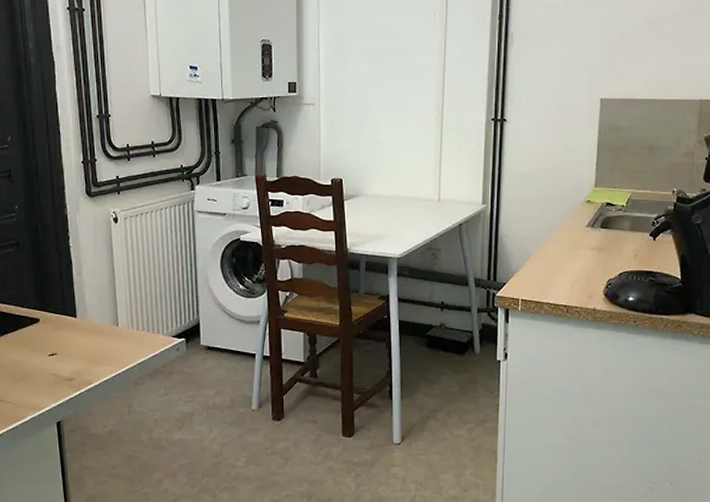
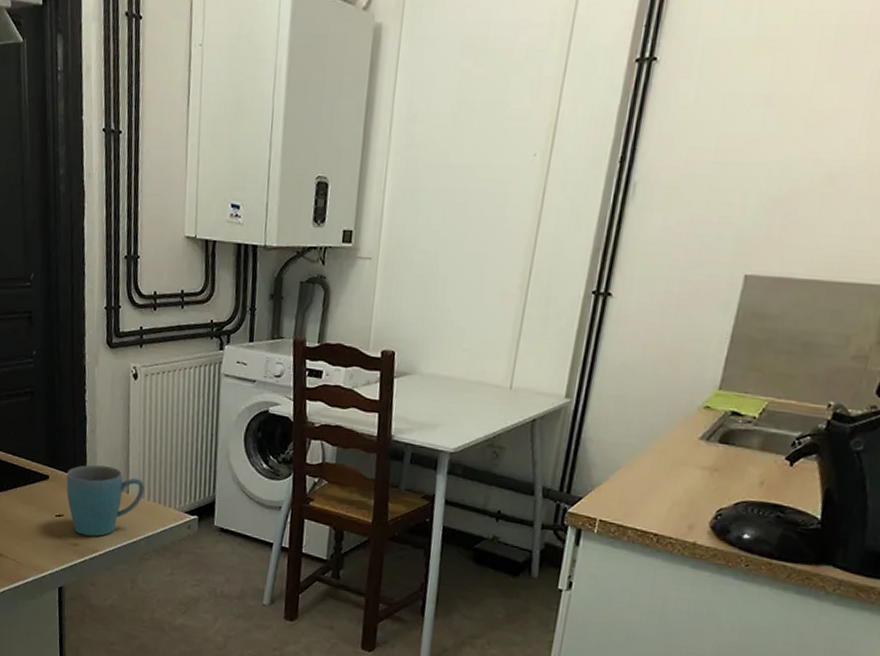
mug: none [57,304,133,370] -> present [66,464,145,537]

